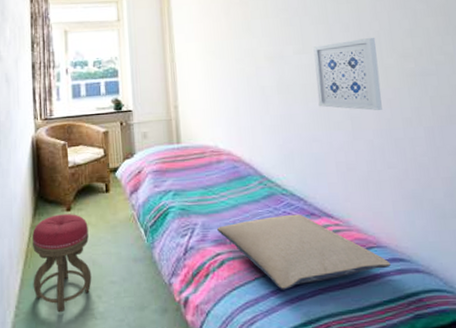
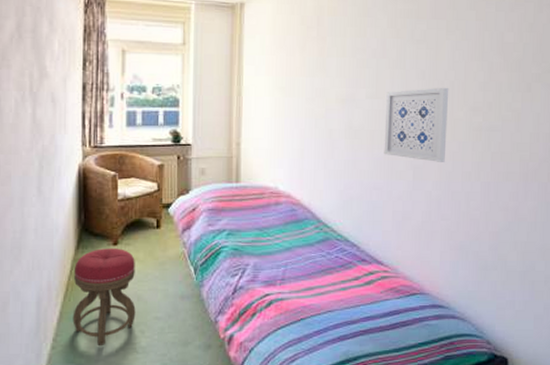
pillow: present [217,214,391,290] -> none [269,259,430,331]

